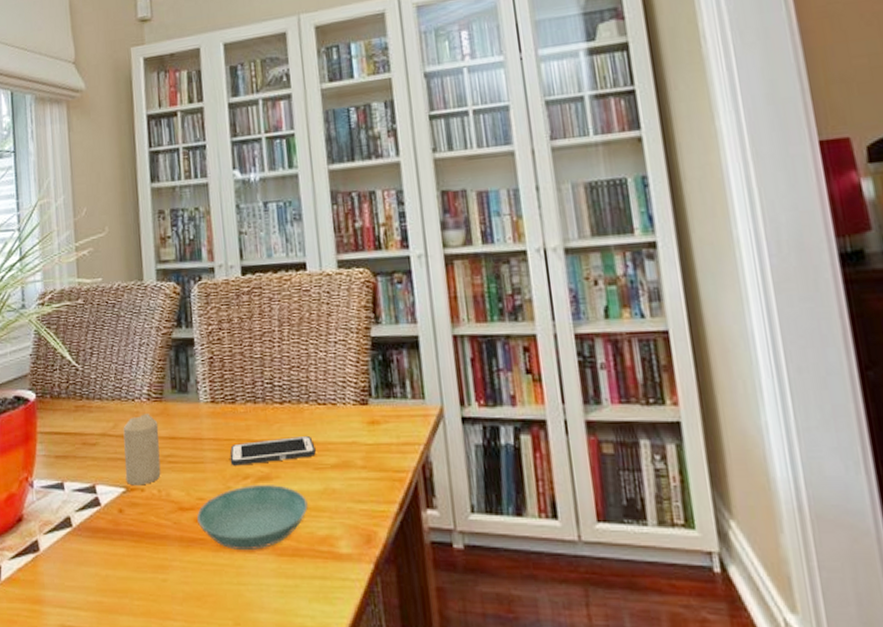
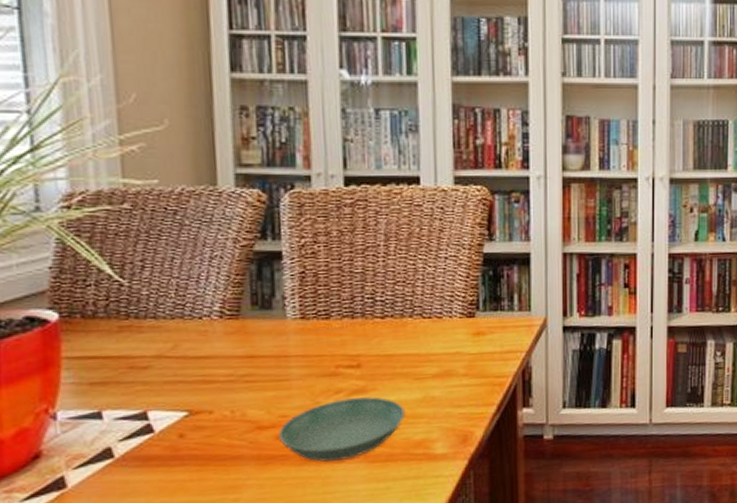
candle: present [123,414,161,486] -> none [186,332,235,409]
cell phone: present [230,435,316,466] -> none [320,348,417,381]

